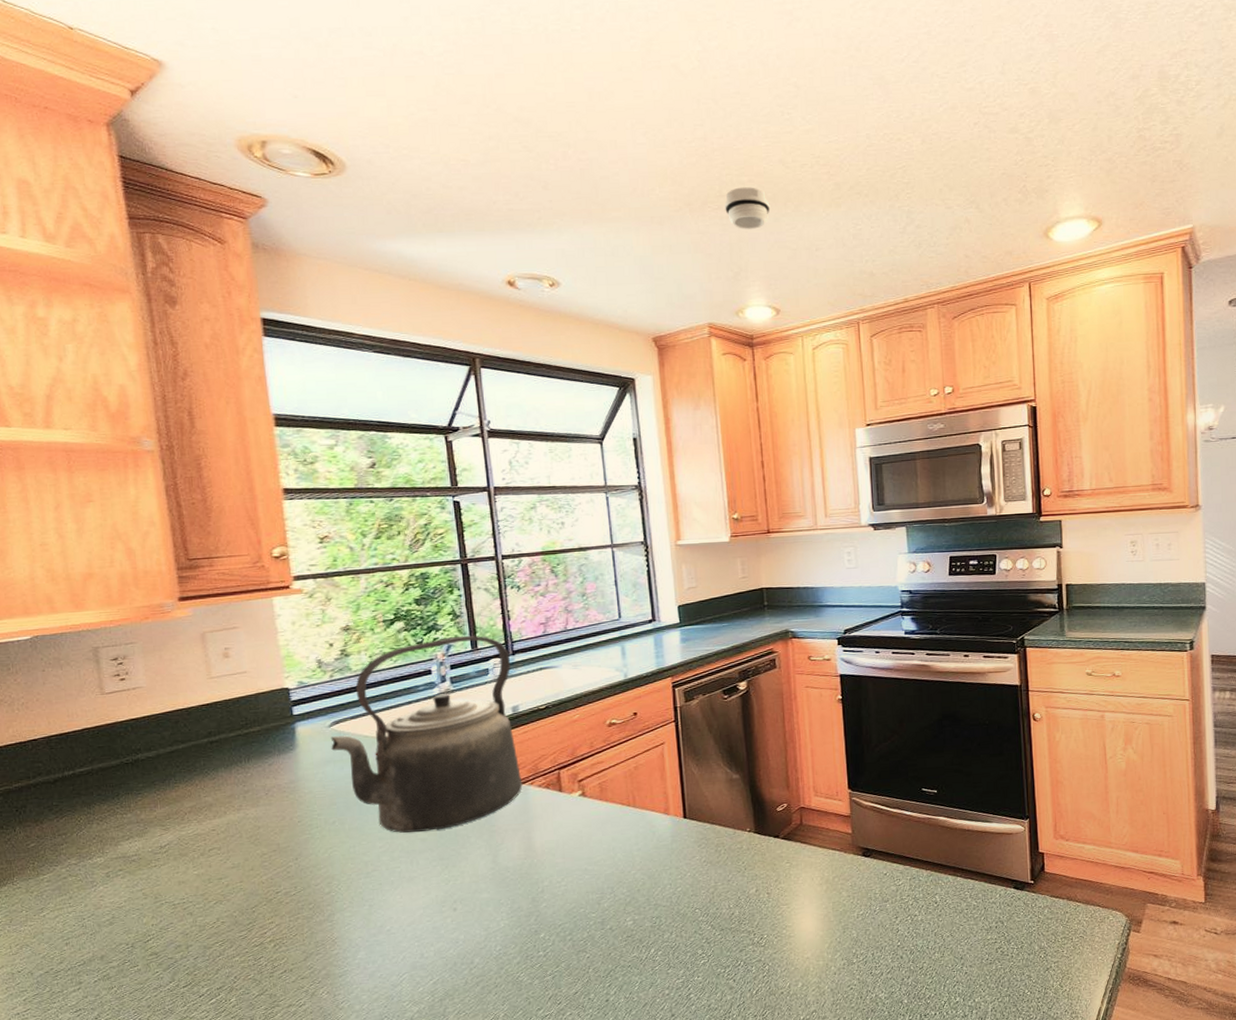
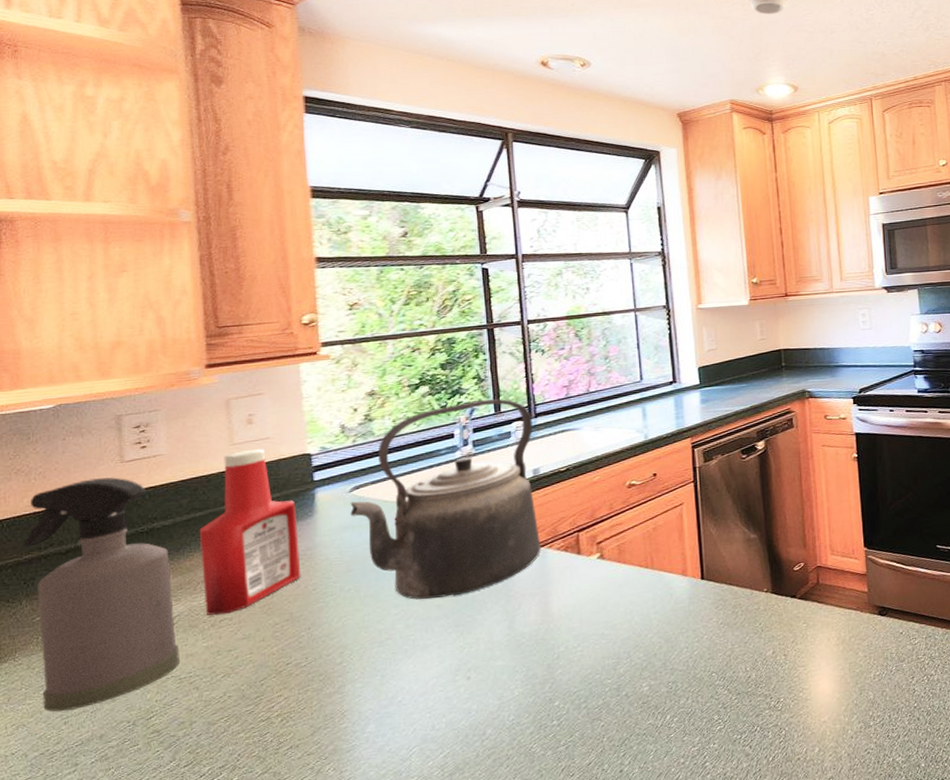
spray bottle: none [11,709,173,933] -> present [22,477,180,712]
ketchup bottle: none [183,682,286,845] -> present [199,448,301,615]

